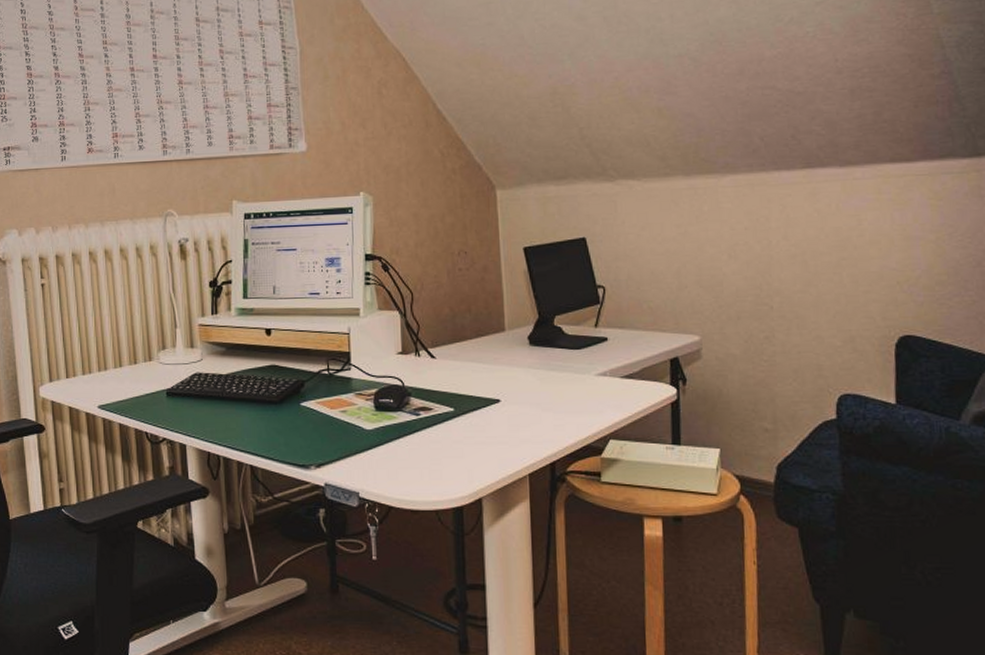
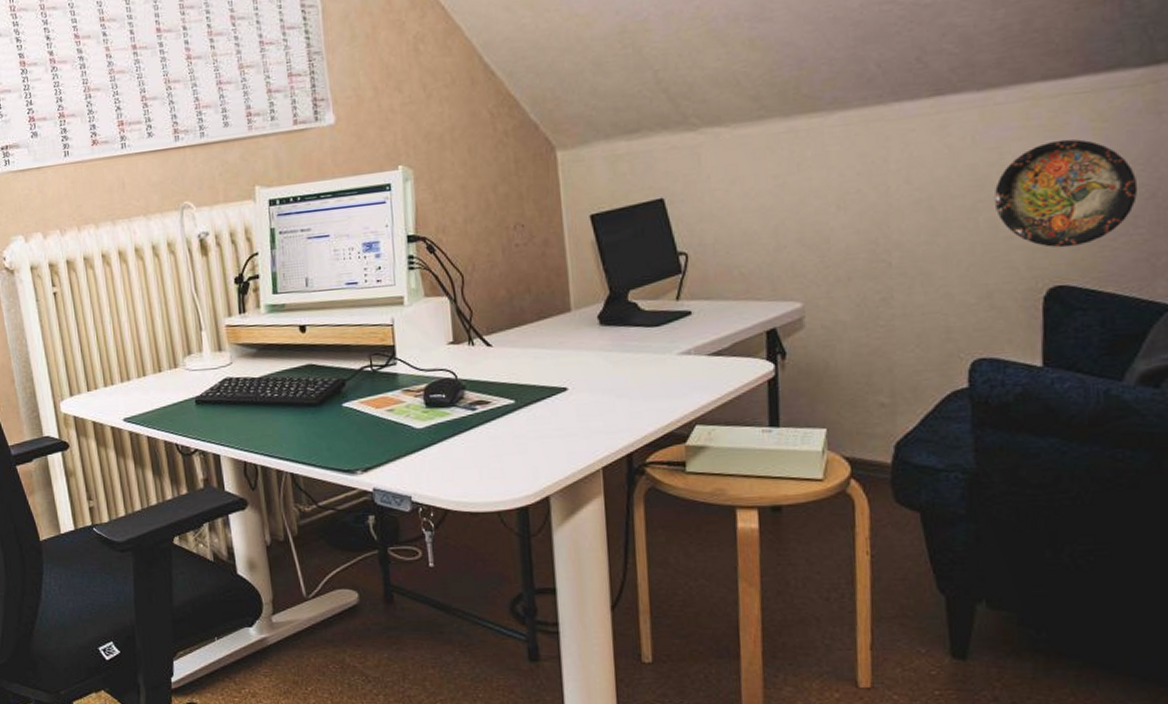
decorative plate: none [854,212,968,303] -> present [993,139,1139,248]

